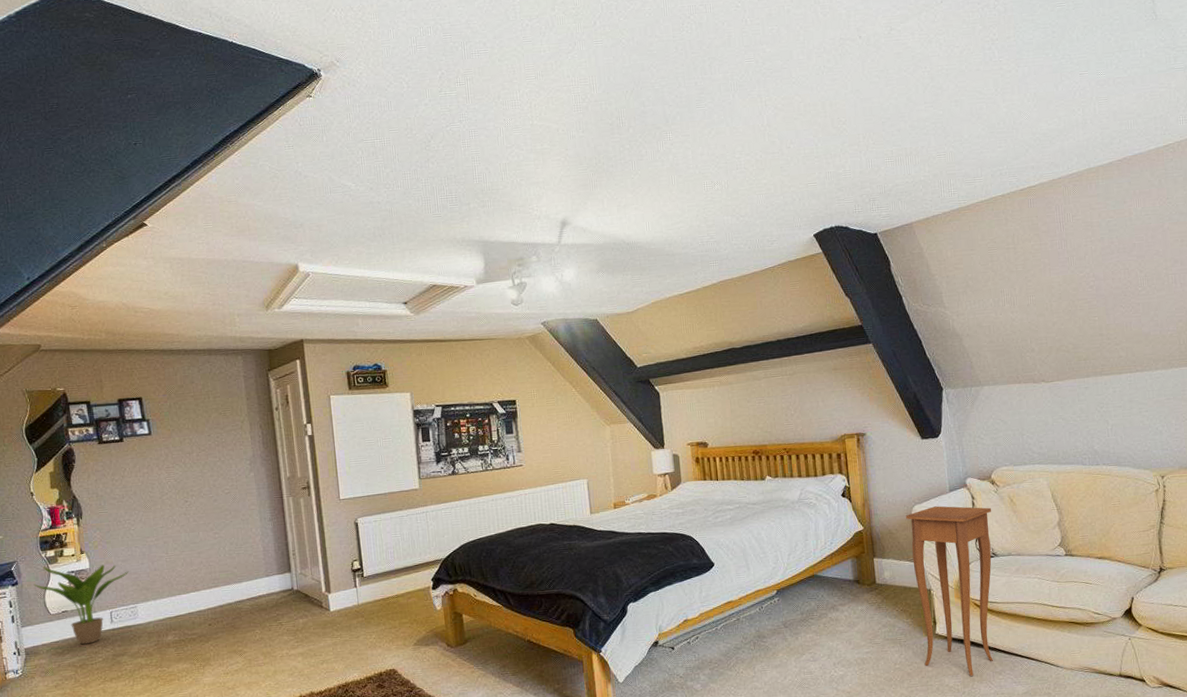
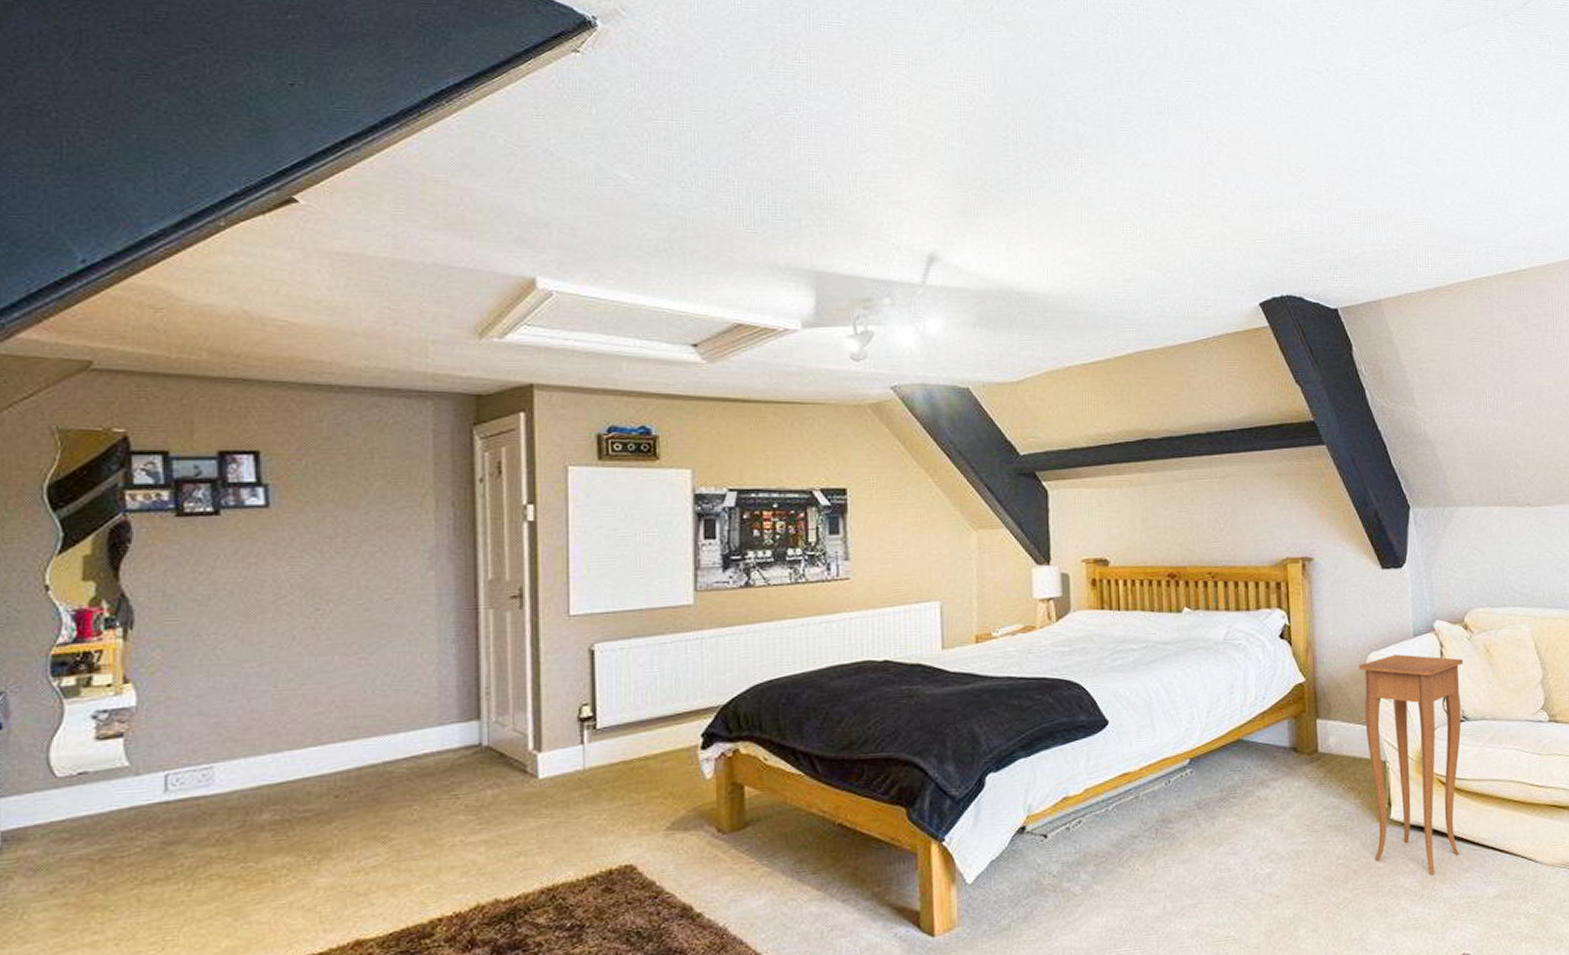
potted plant: present [33,564,129,645] -> none [31,701,206,826]

